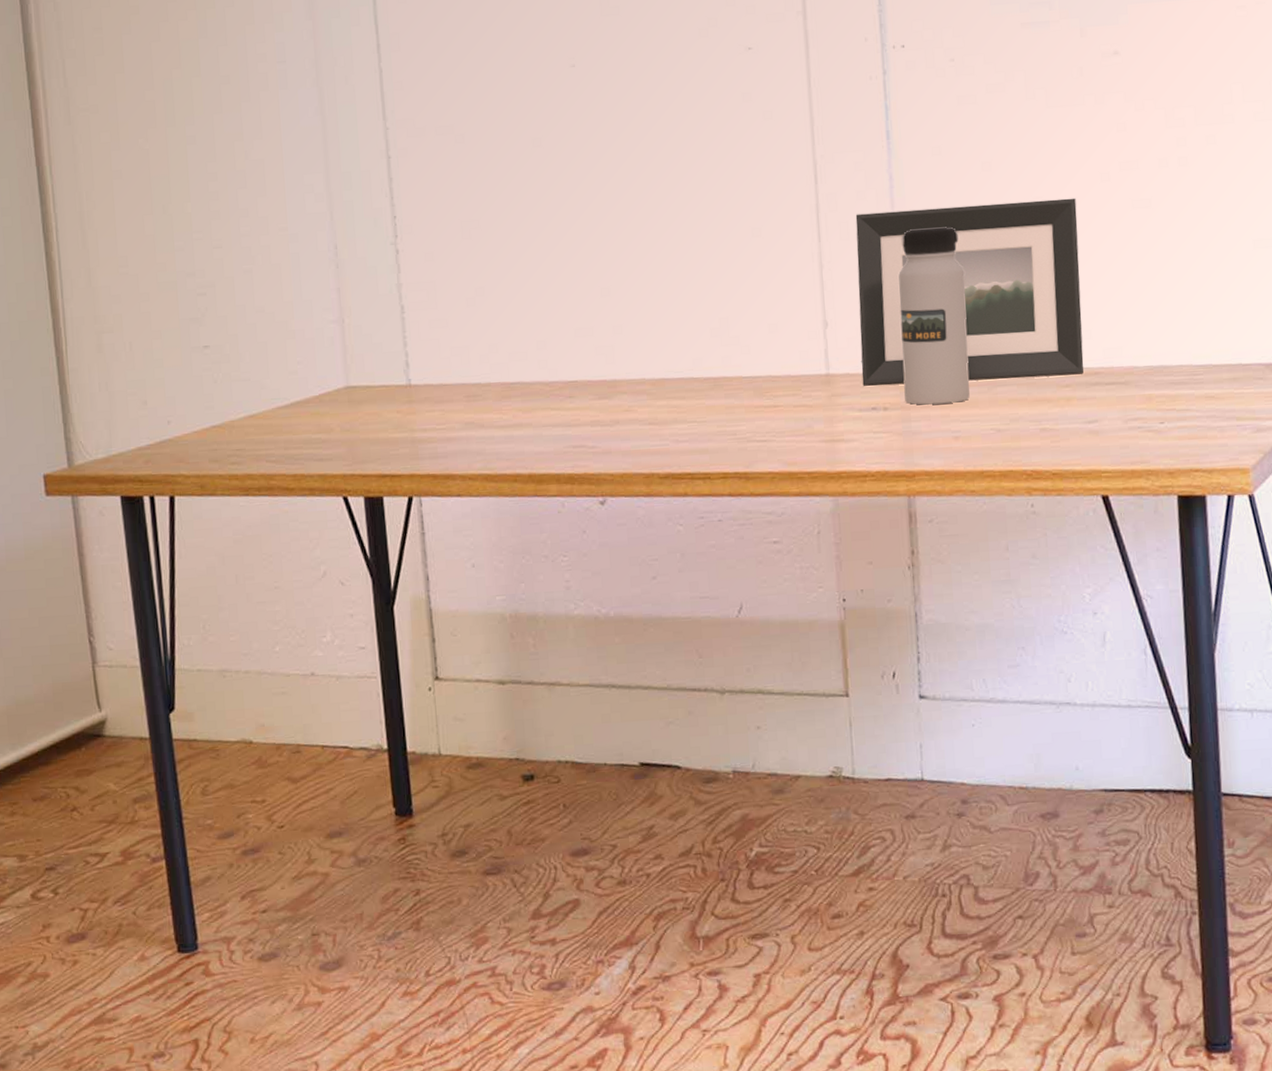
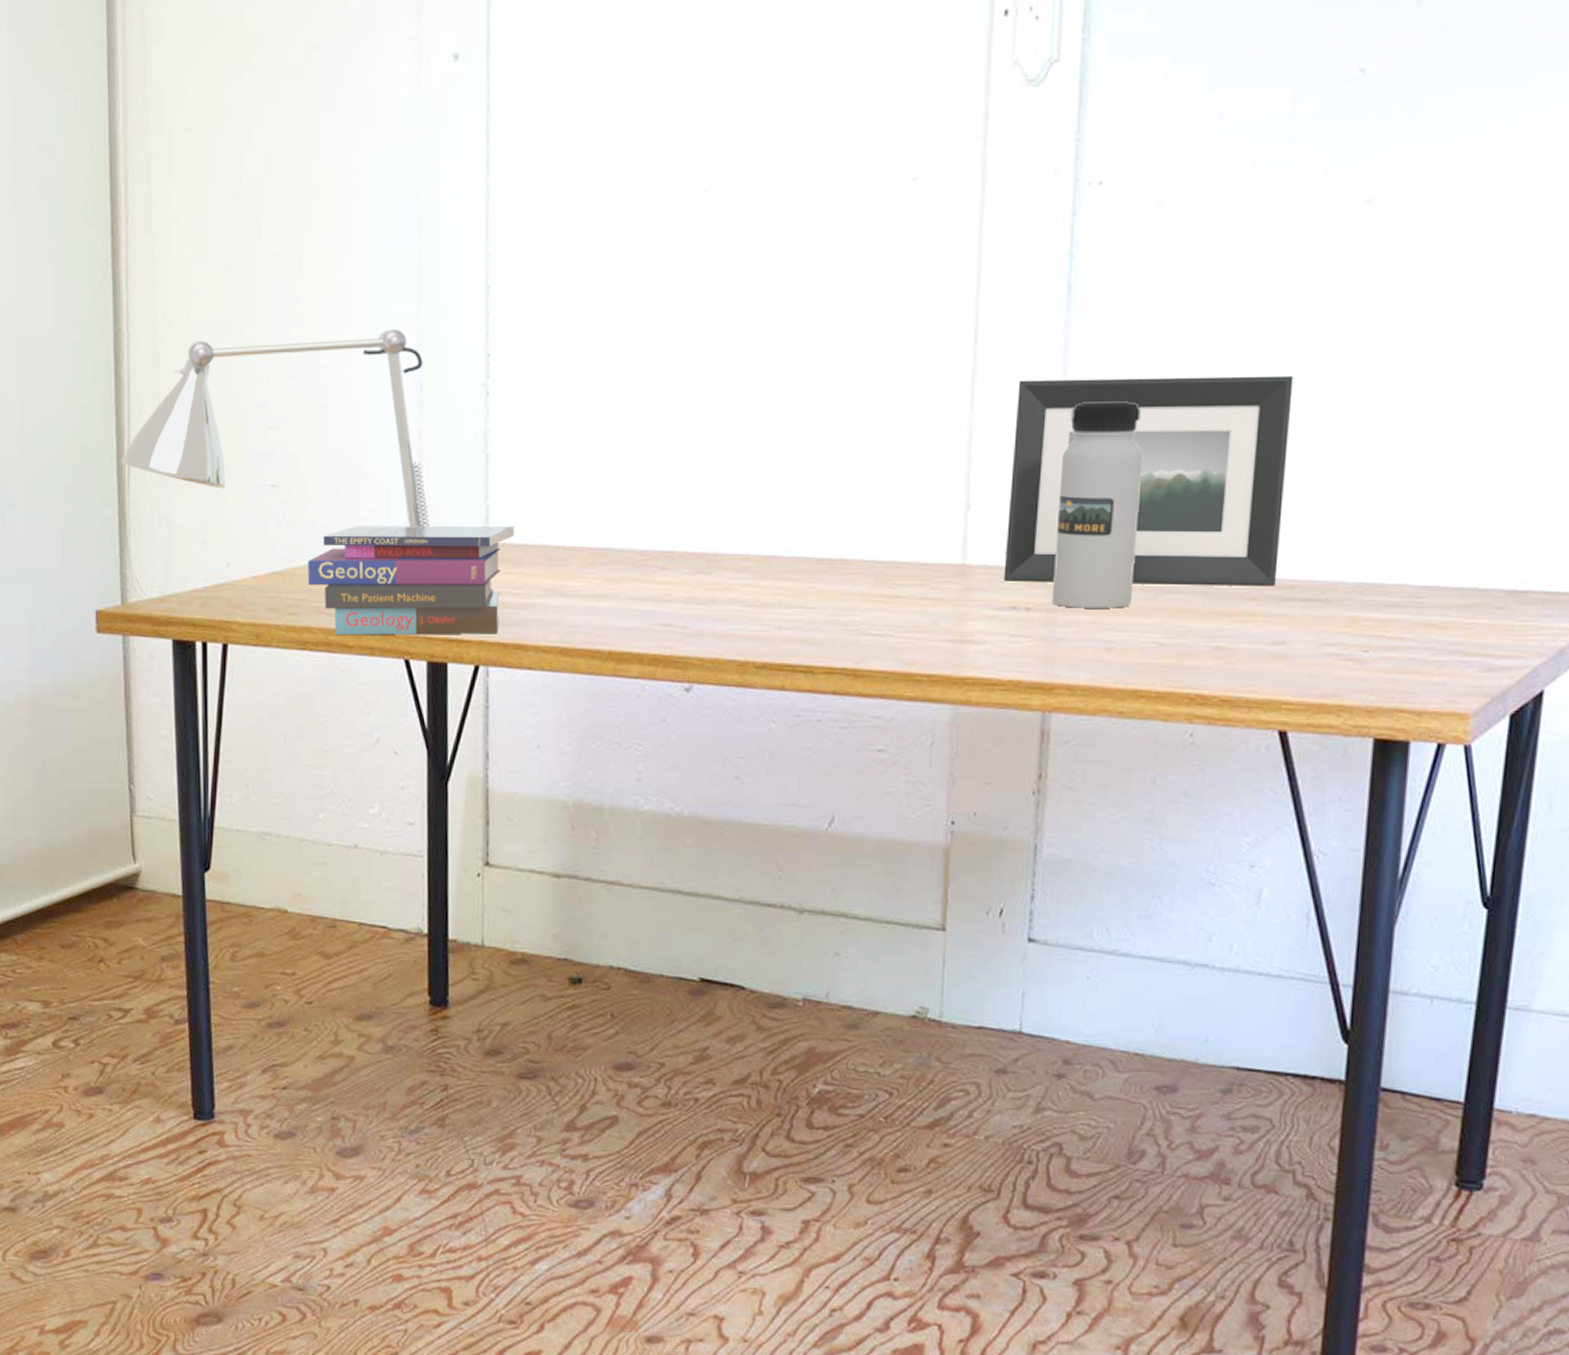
desk lamp: none [57,198,419,429] -> present [120,329,494,592]
books: none [244,369,434,480] -> present [308,525,515,636]

